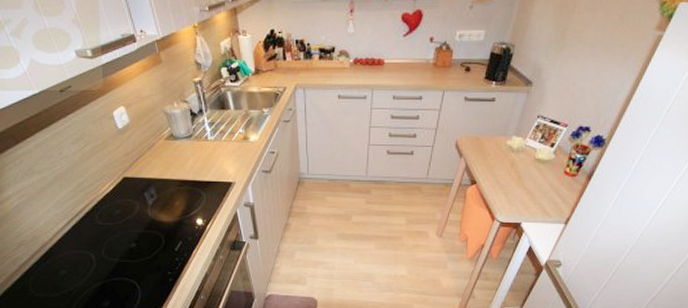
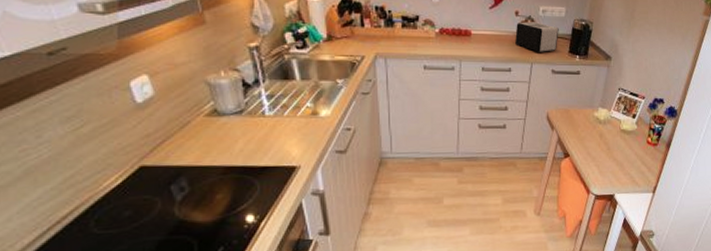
toaster: none [428,48,476,79] -> present [515,22,559,52]

